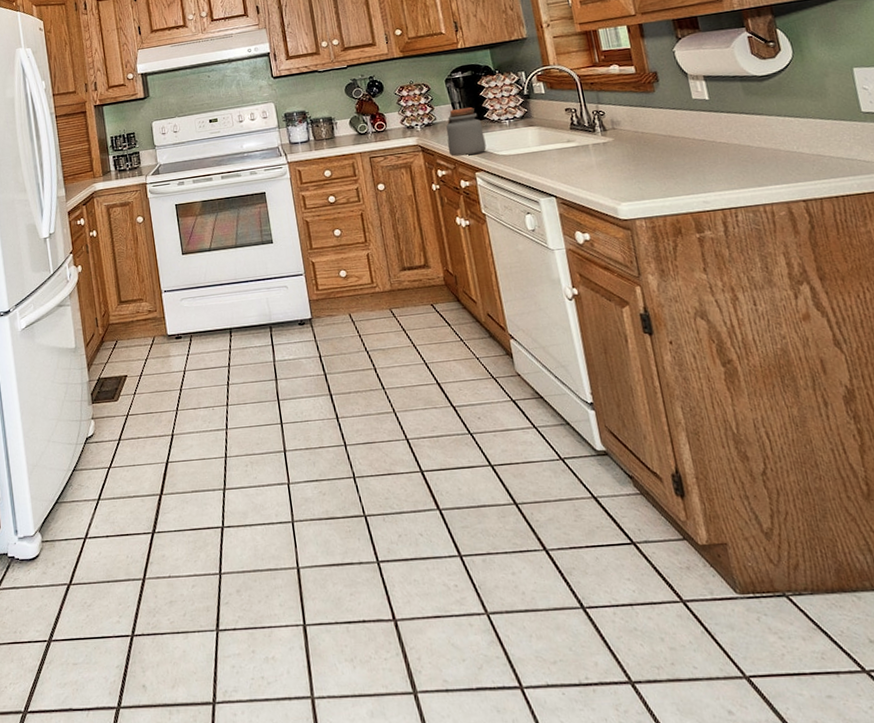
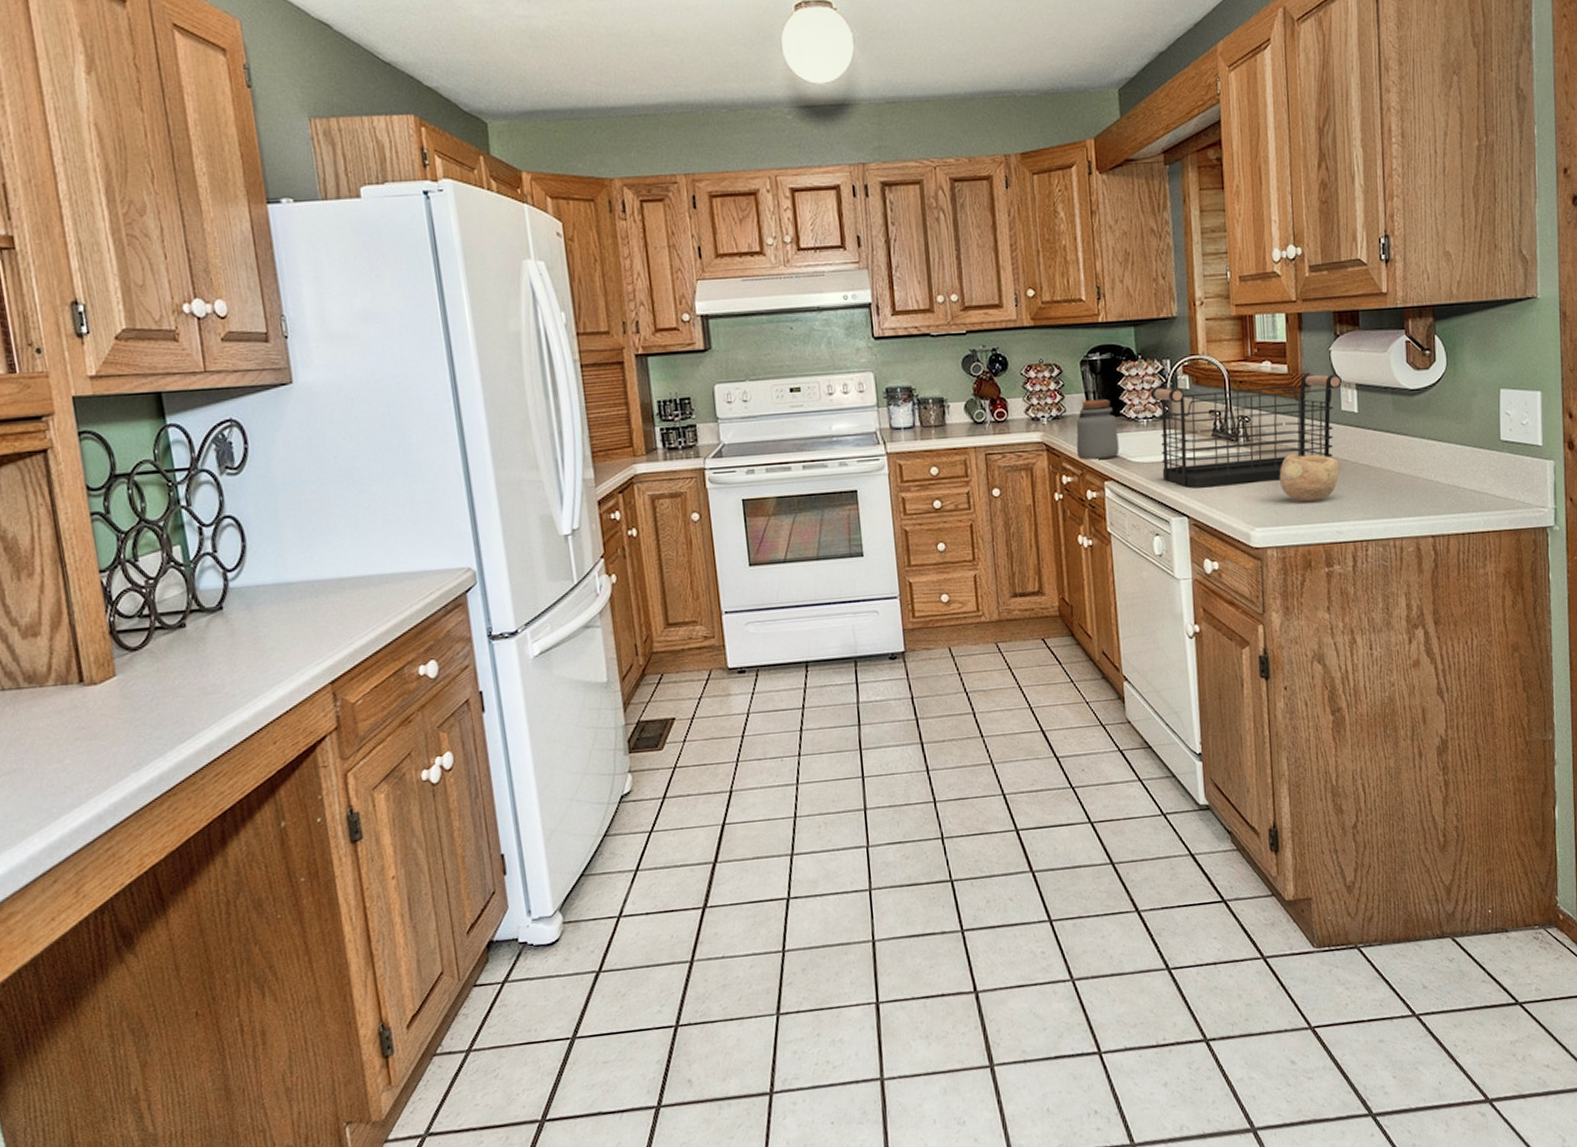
dish rack: none [509,69,690,173] -> present [1150,373,1342,488]
bowl: none [638,137,698,178] -> present [1279,454,1339,502]

